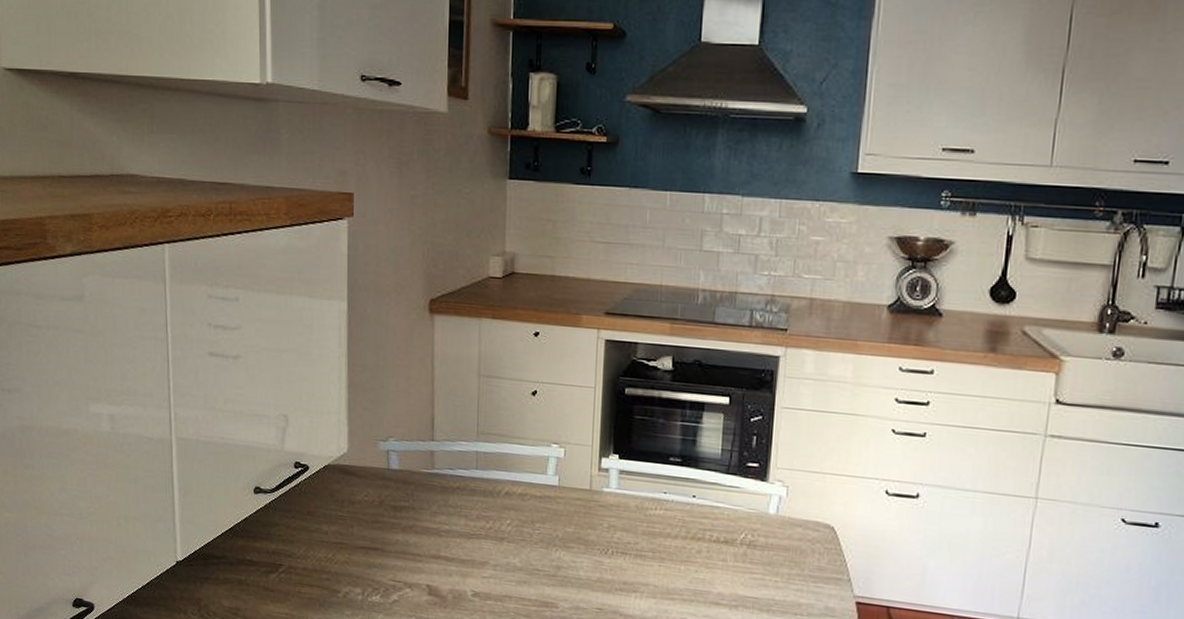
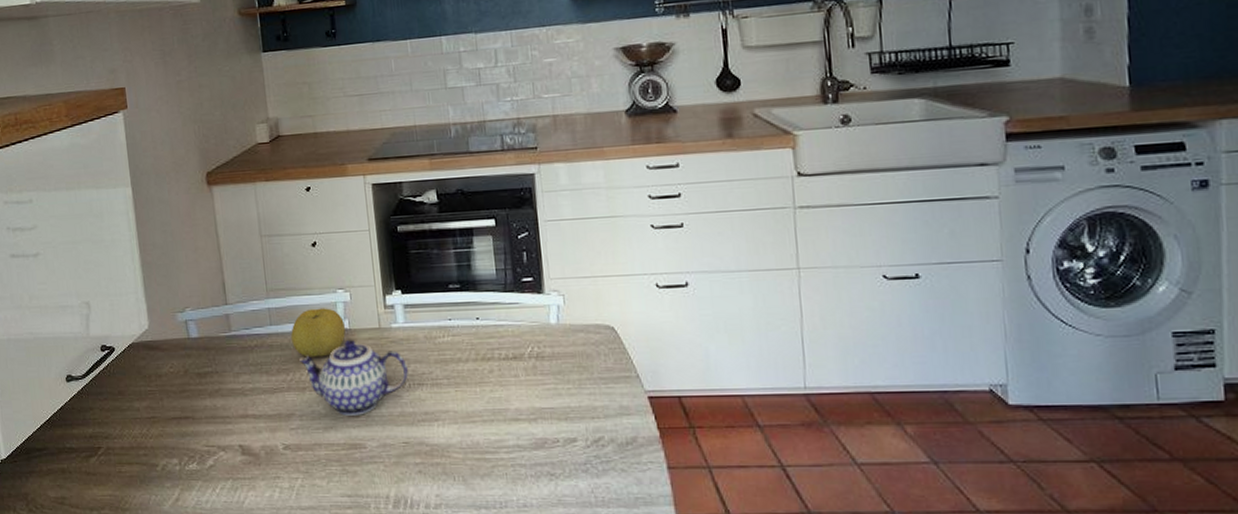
fruit: none [496,459,554,510] -> present [291,308,346,358]
teapot: none [500,496,613,575] -> present [298,339,408,416]

